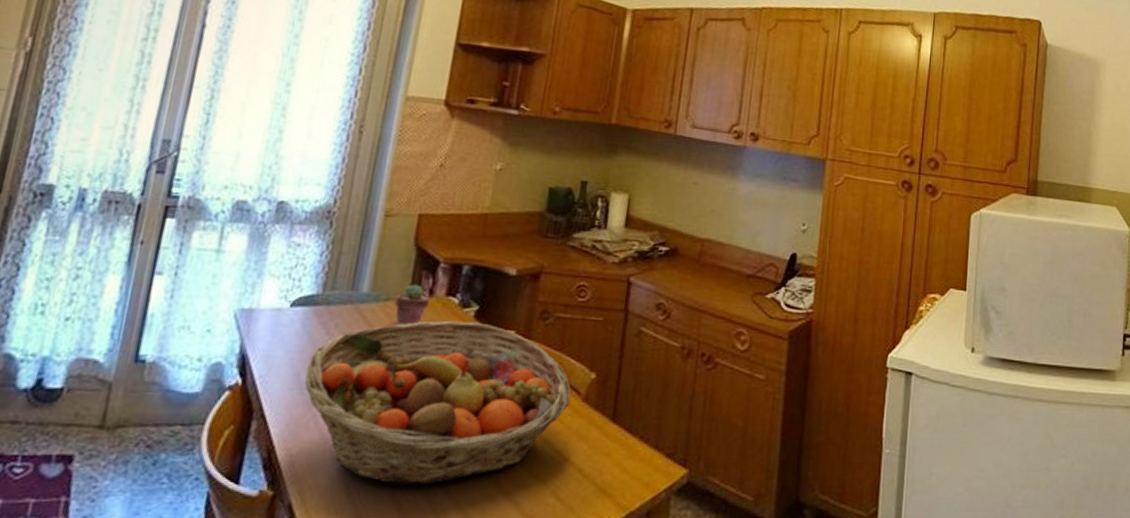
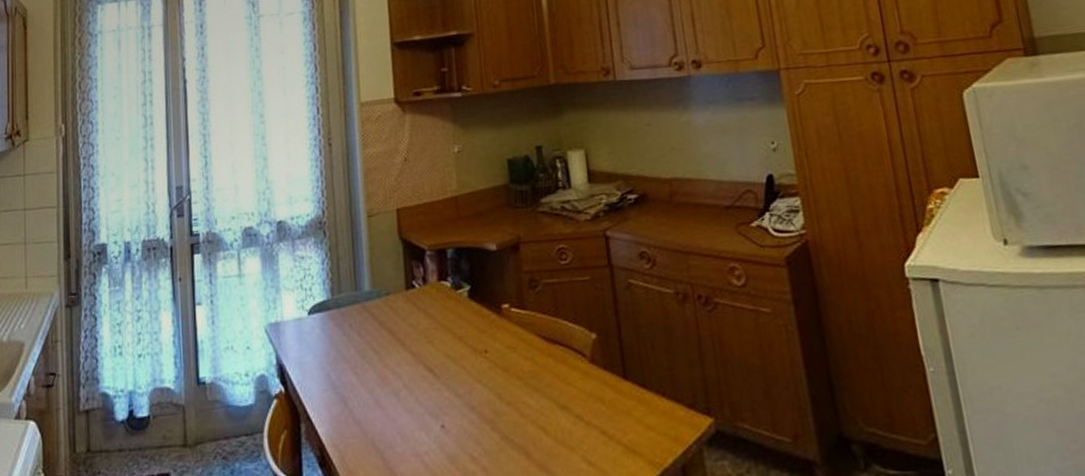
fruit basket: present [304,320,572,485] -> none [334,301,578,467]
potted succulent: present [394,284,430,325] -> none [394,275,425,316]

